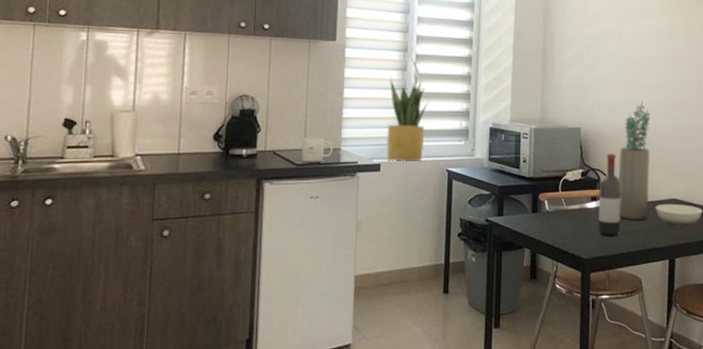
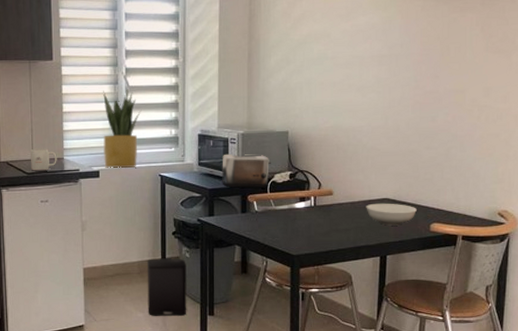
pedal bin: none [426,263,472,331] -> present [146,258,187,316]
toaster: none [513,149,564,187] -> present [222,153,272,189]
wine bottle: present [598,153,621,236] -> none [307,155,331,234]
vase: present [619,100,651,221] -> none [328,101,362,220]

